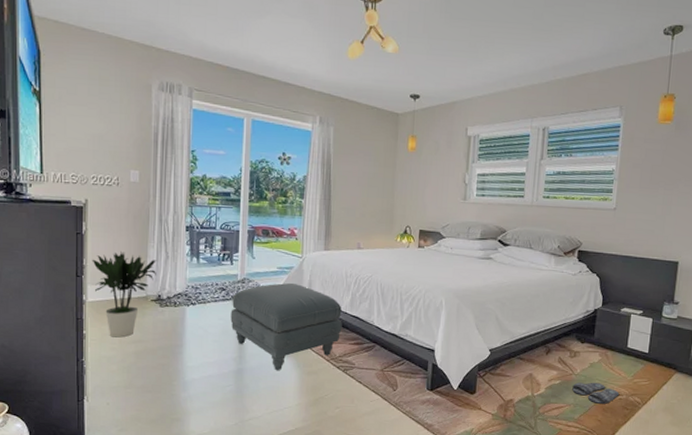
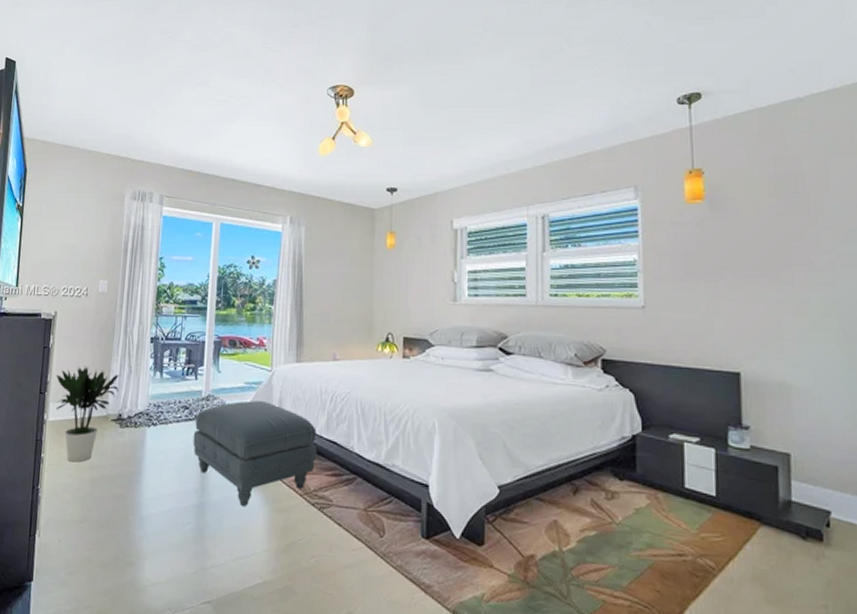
slippers: present [572,382,620,404] -> none [614,535,683,567]

